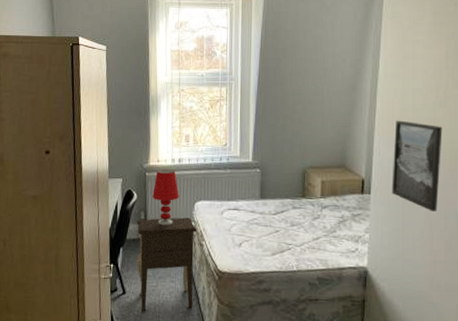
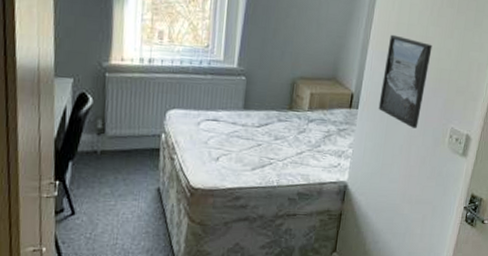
nightstand: present [136,217,197,312] -> none [90,127,168,234]
table lamp: present [152,169,179,226] -> none [113,69,148,137]

